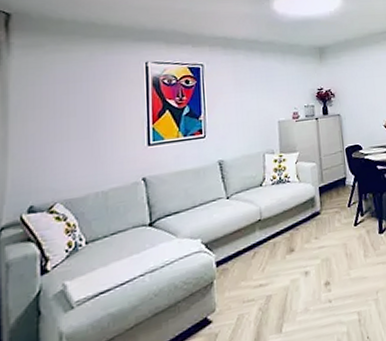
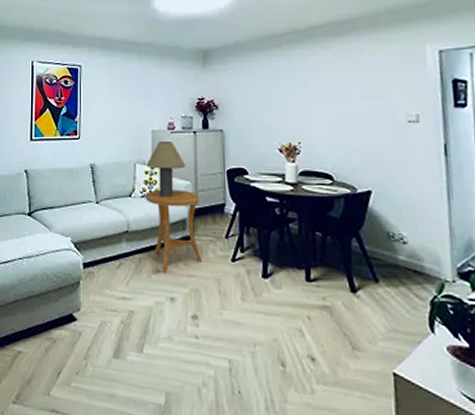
table lamp: none [274,129,311,182] -> present [146,142,186,198]
side table: none [275,171,330,251] -> present [145,189,202,273]

